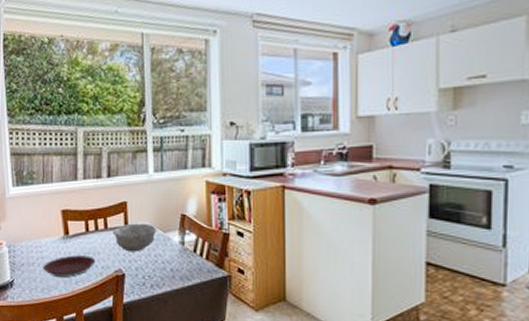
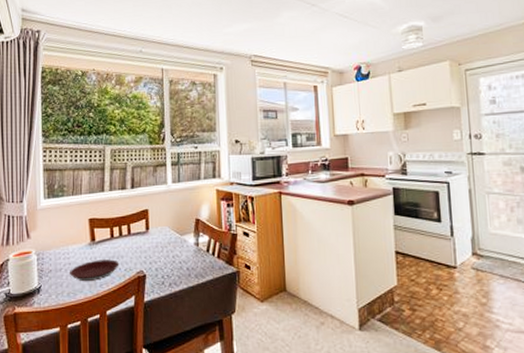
bowl: present [112,223,158,252] -> none [135,228,175,255]

